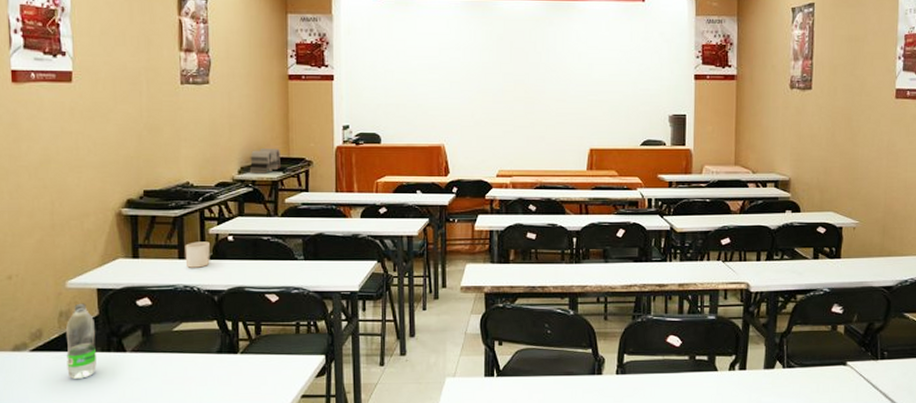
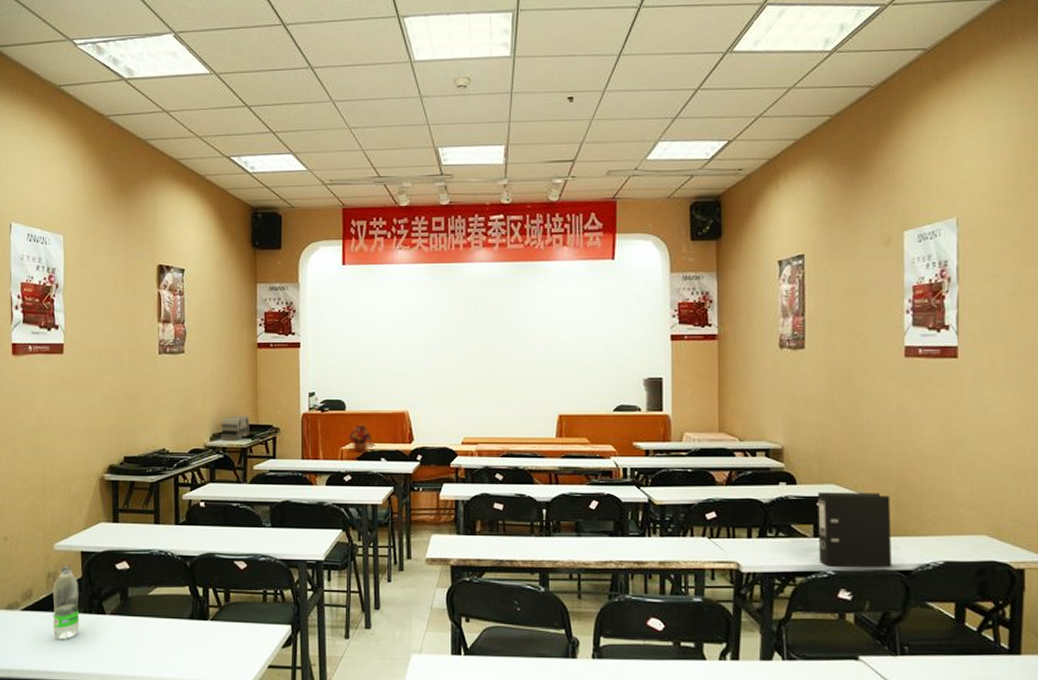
mug: present [185,241,211,268] -> none [160,507,184,533]
flower arrangement: none [384,157,408,184] -> present [349,424,373,452]
binder: none [817,219,878,284] -> present [818,492,893,567]

